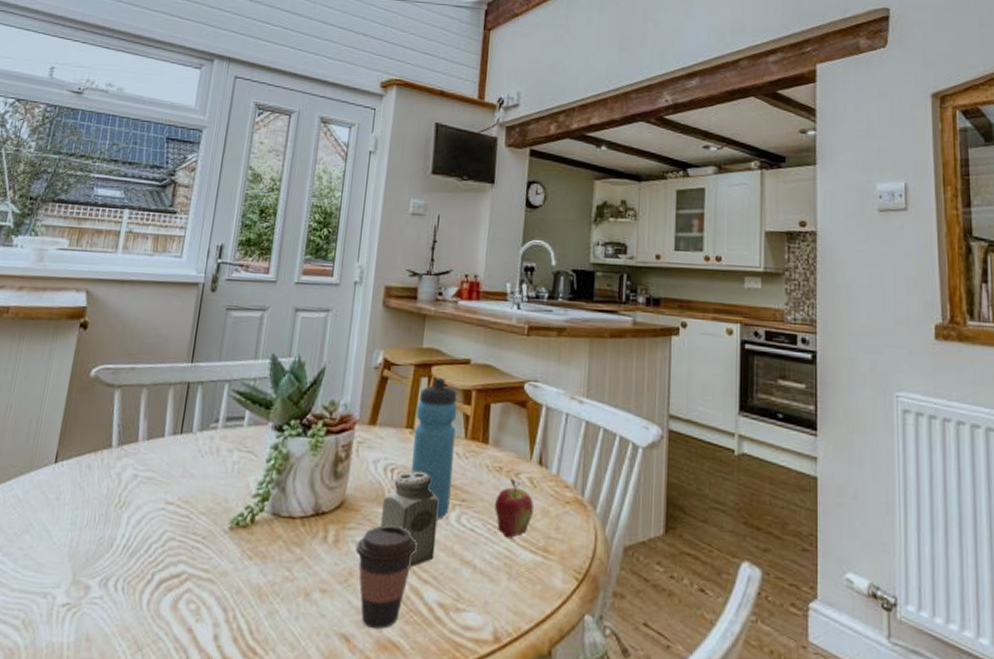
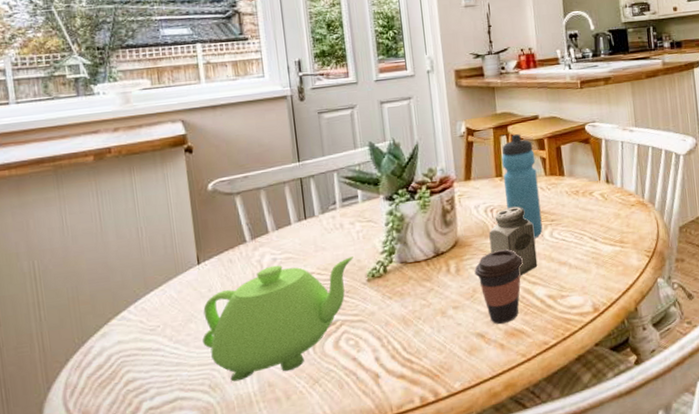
teapot: none [32,483,222,626] -> present [203,256,354,382]
fruit: present [495,477,534,538] -> none [577,196,608,240]

